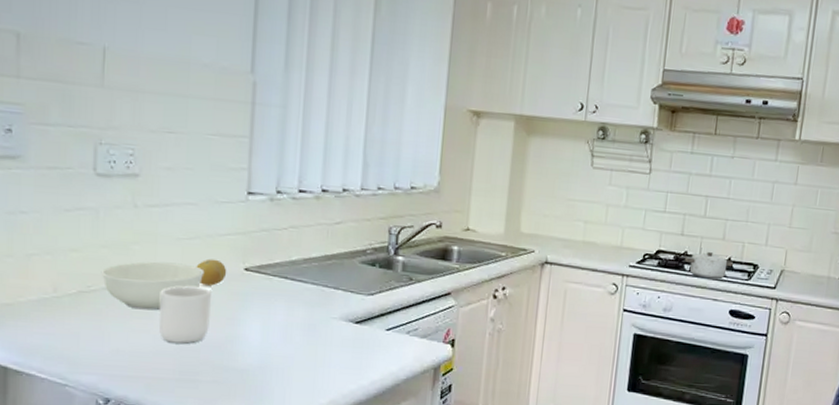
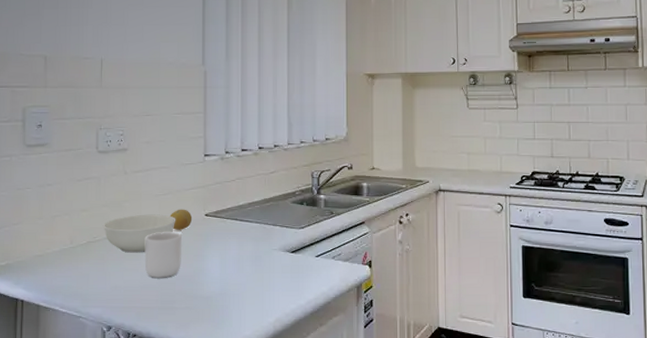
cooking pot: present [685,252,733,279] -> none [558,170,601,193]

